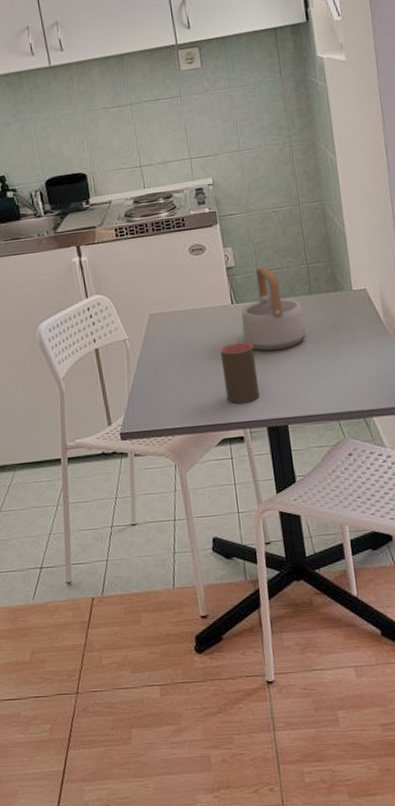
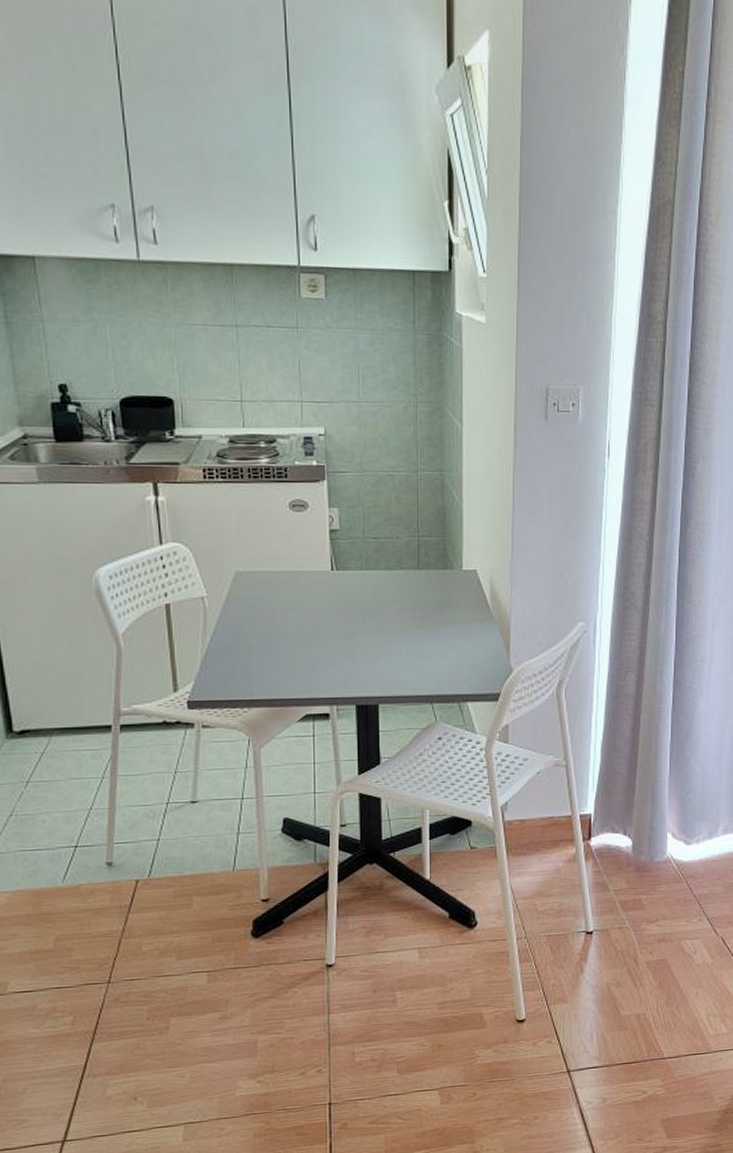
cup: present [220,342,260,404] -> none [312,613,352,678]
teapot: present [241,266,307,352] -> none [340,533,410,626]

